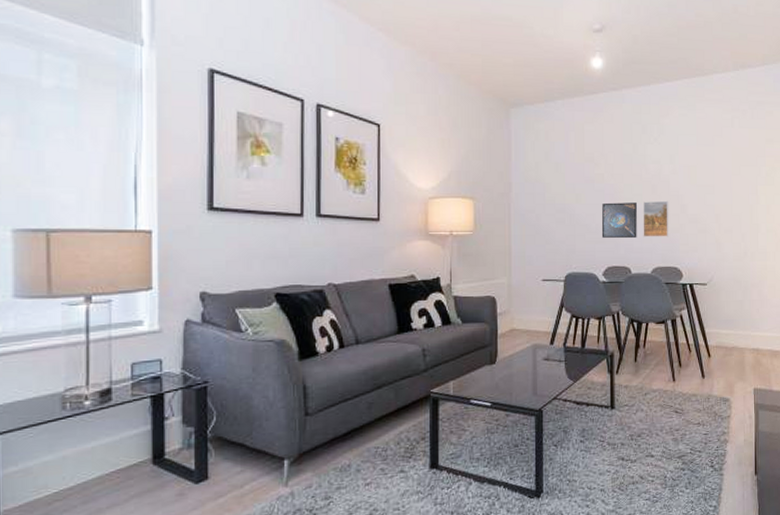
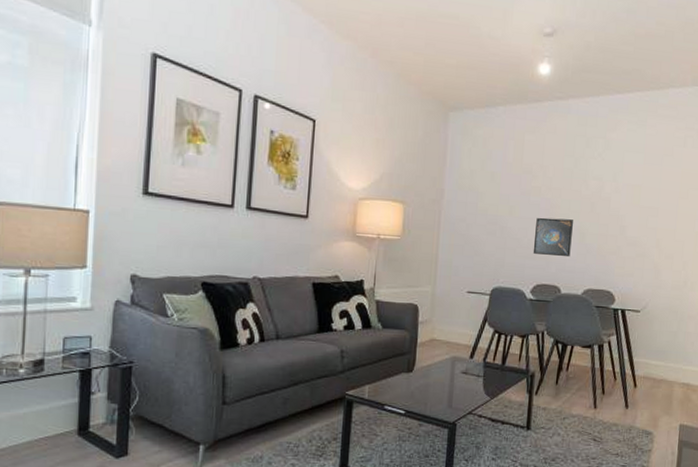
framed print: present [643,200,669,237] -> none [577,219,608,259]

